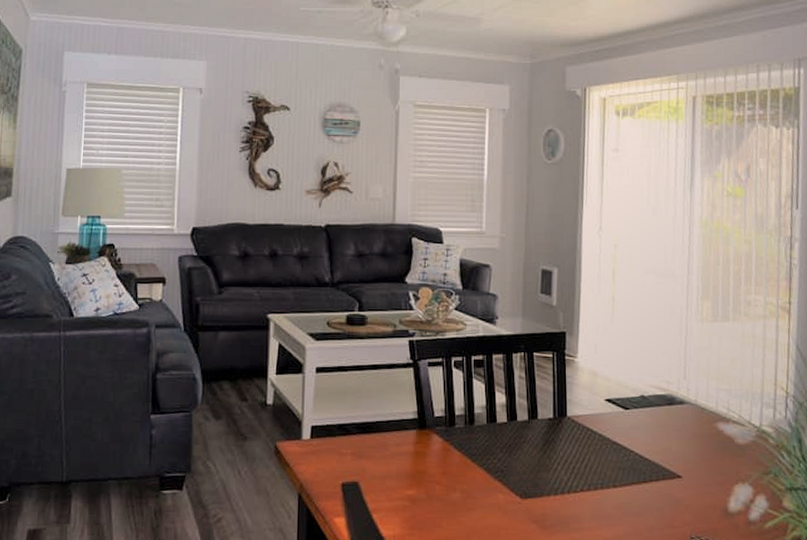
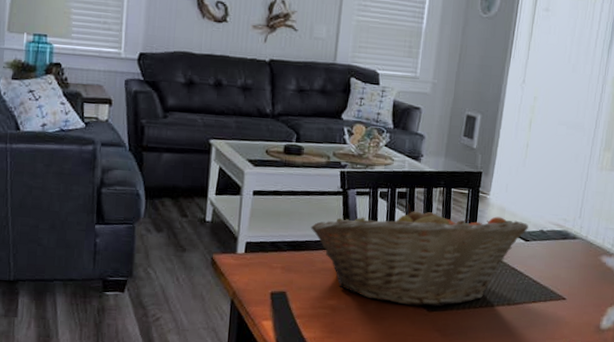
fruit basket: none [380,373,626,493] -> present [310,204,529,307]

